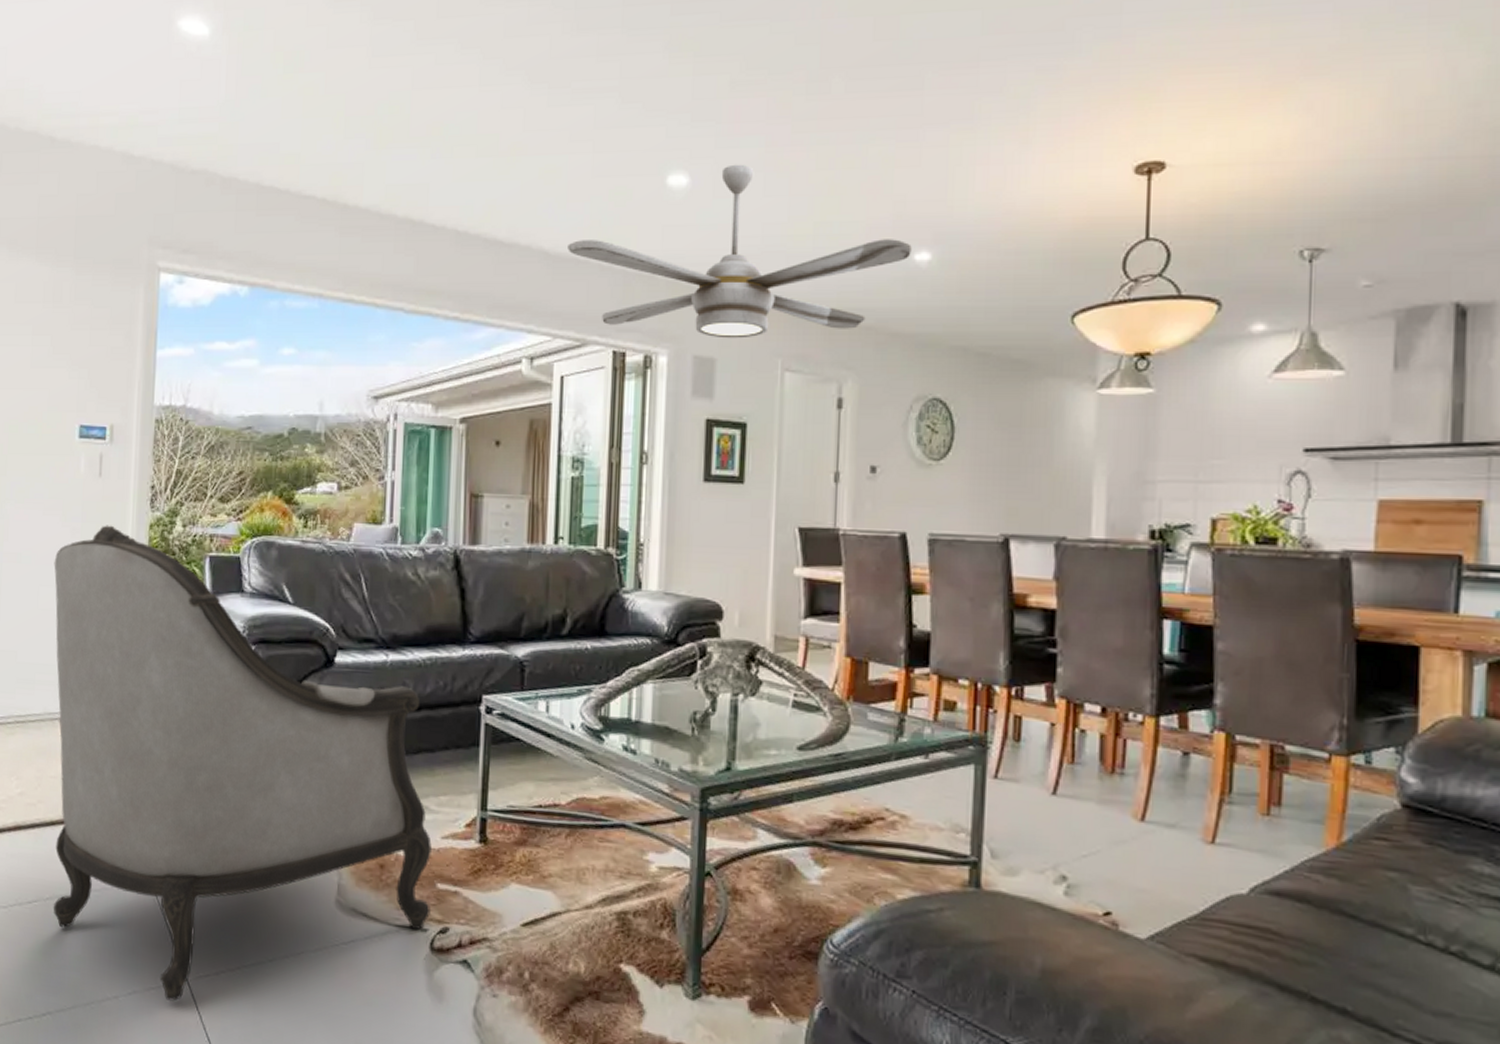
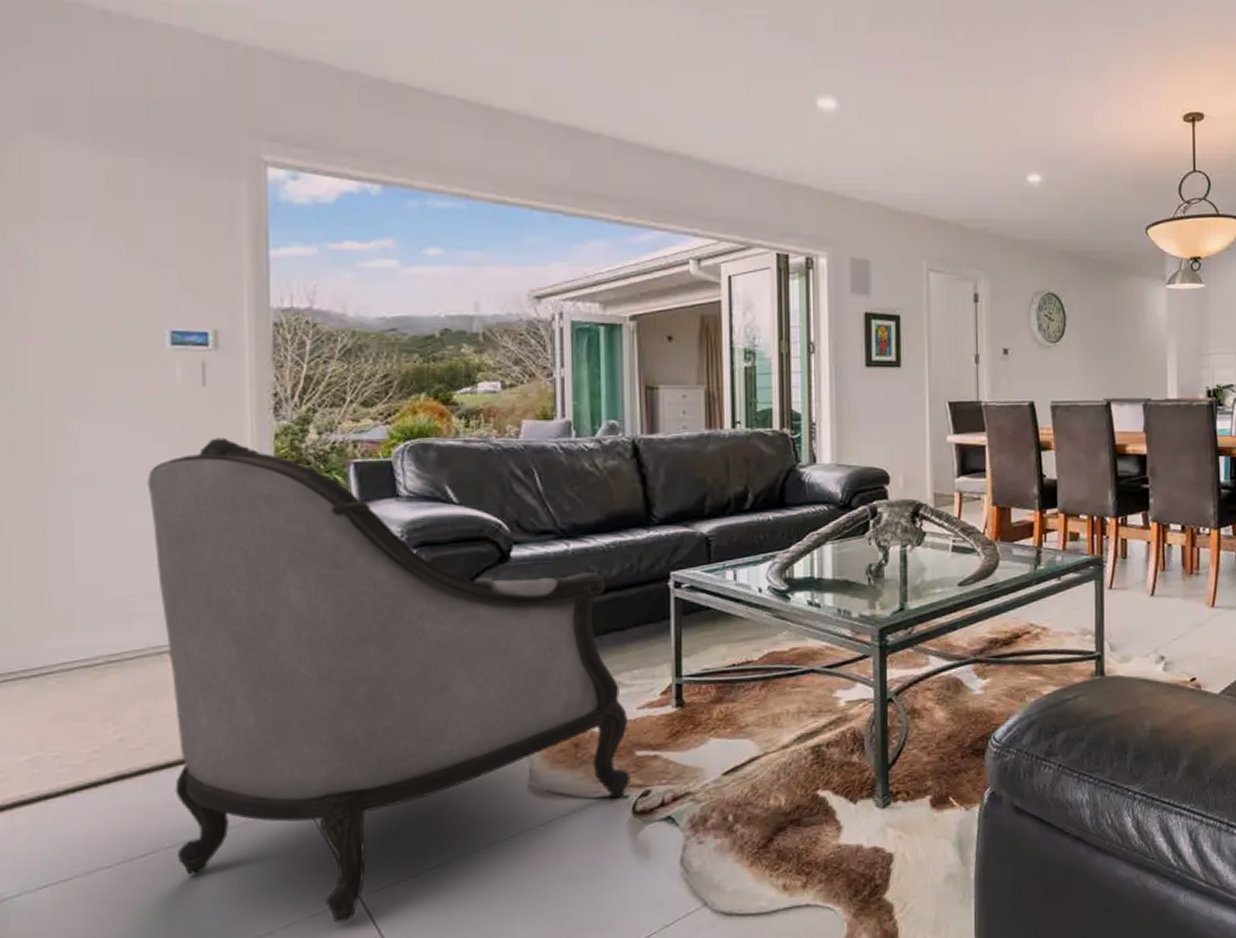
ceiling fan: present [568,164,912,339] -> none [727,93,1025,243]

